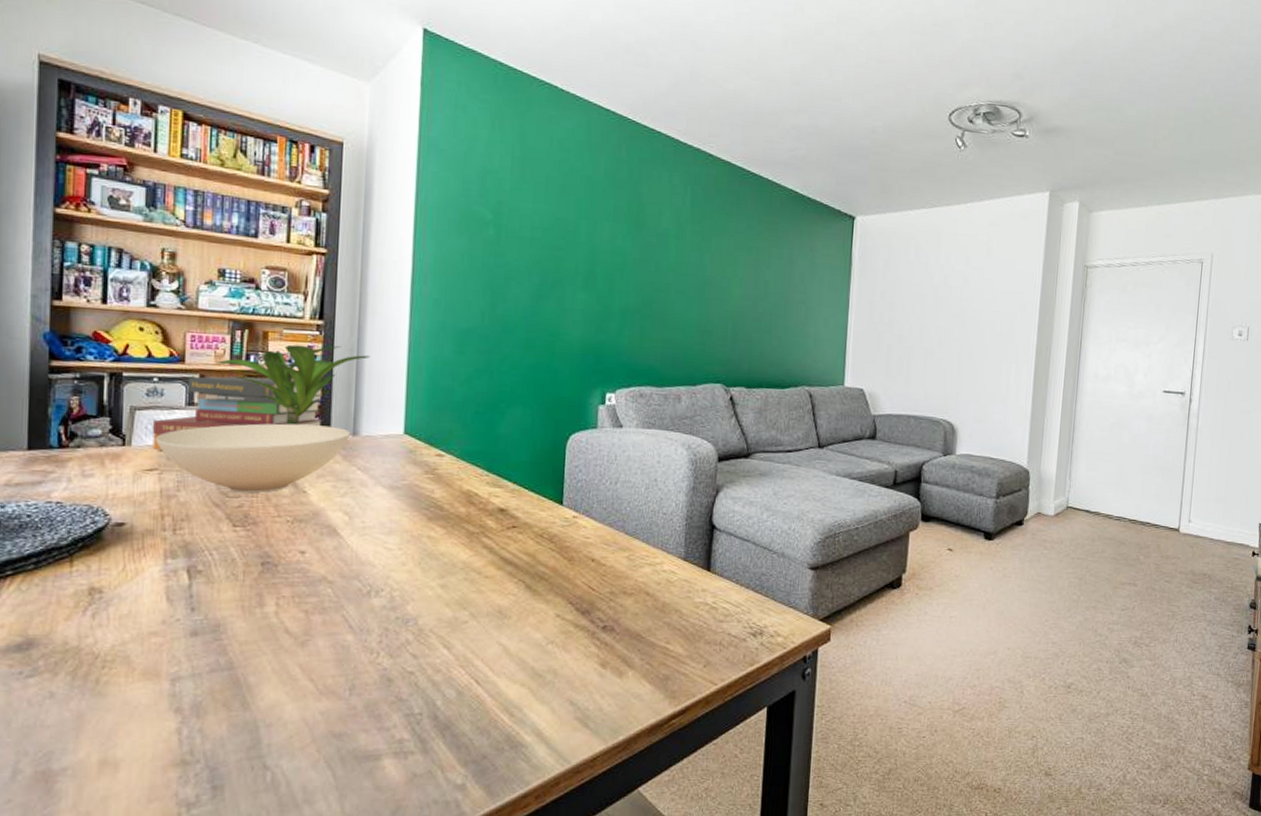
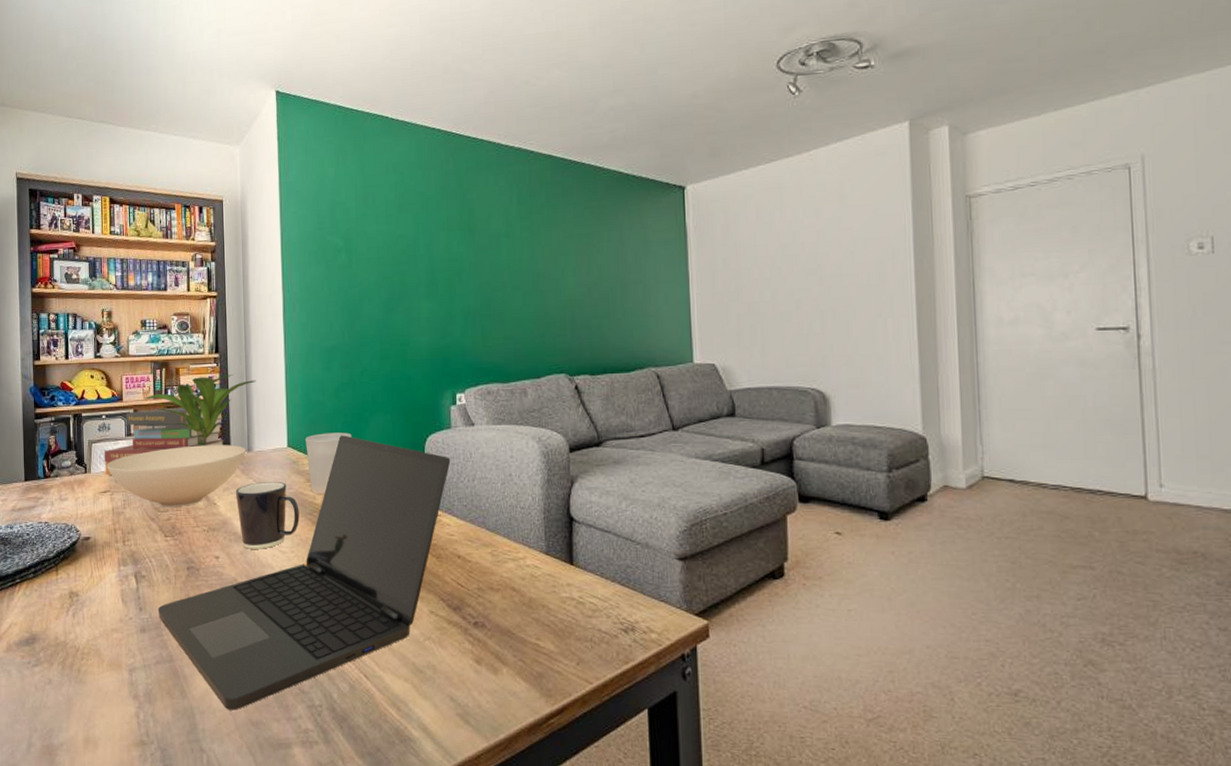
laptop: none [216,426,594,722] -> present [157,435,451,710]
mug: none [332,470,413,545] -> present [235,482,300,549]
candle holder: none [426,422,483,489] -> present [305,432,352,494]

